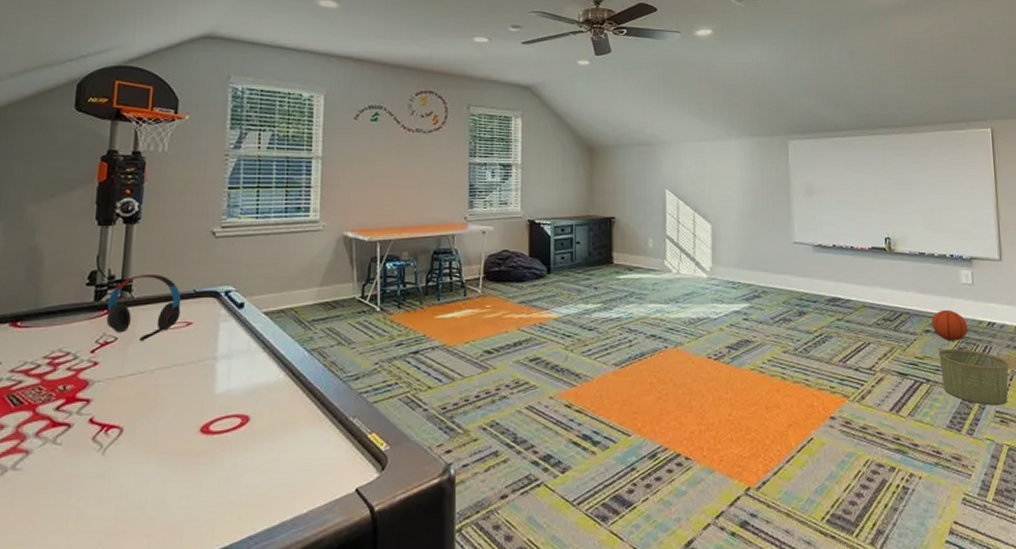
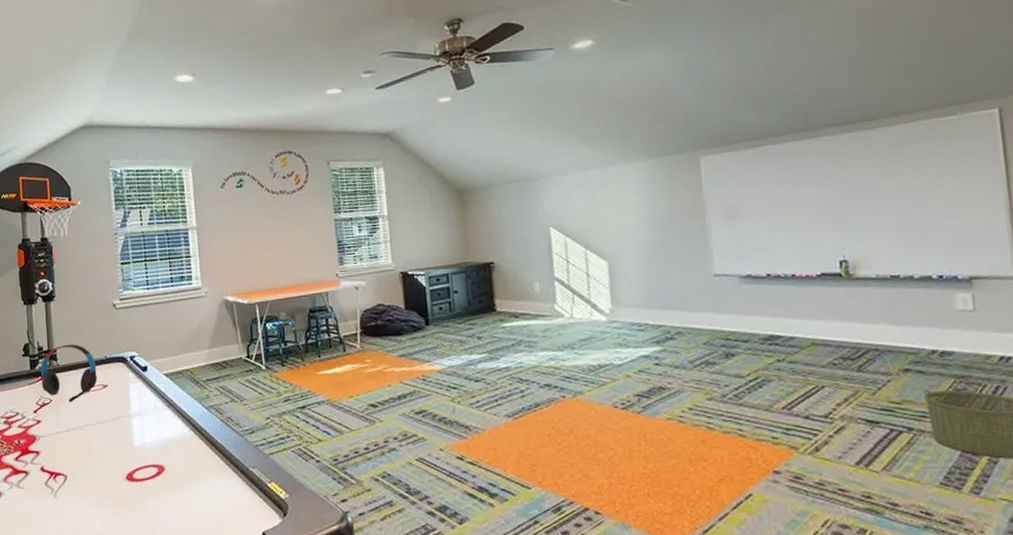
basketball: present [931,309,968,341] -> none [912,343,969,382]

